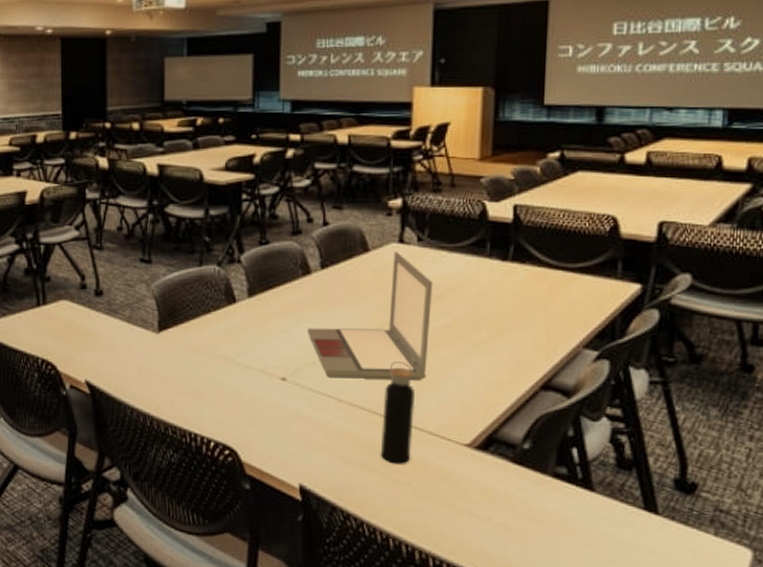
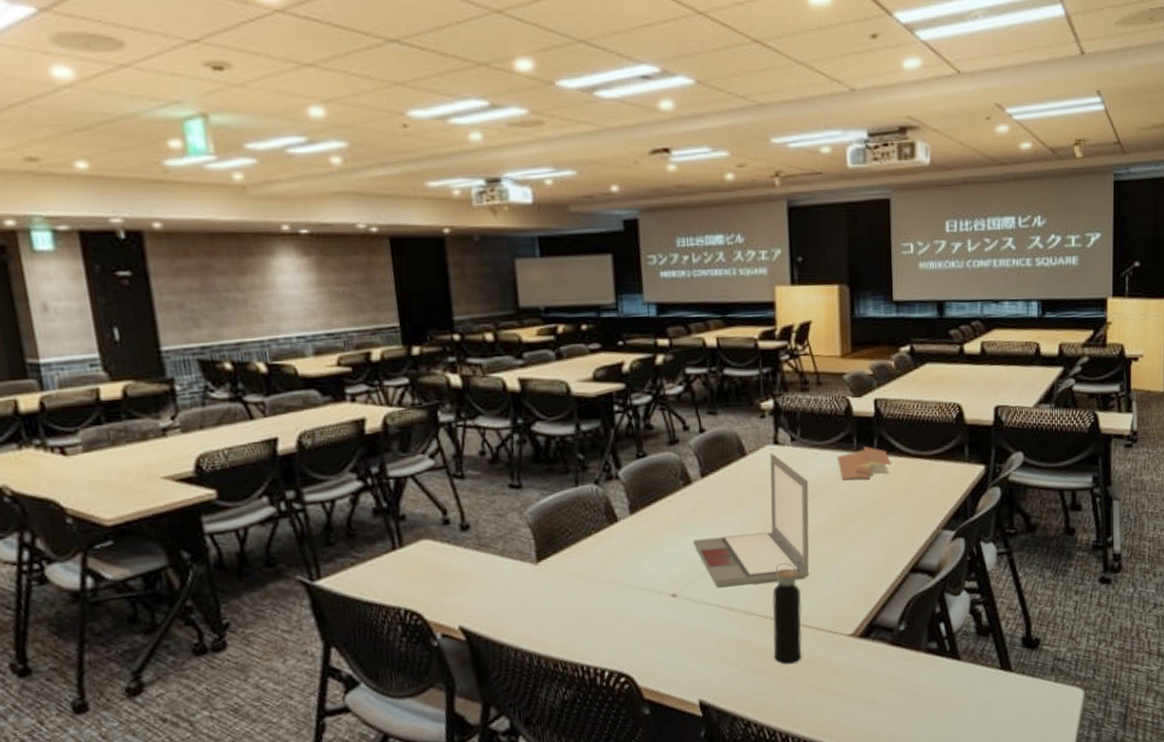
papers: none [467,252,529,287] -> present [837,446,892,481]

